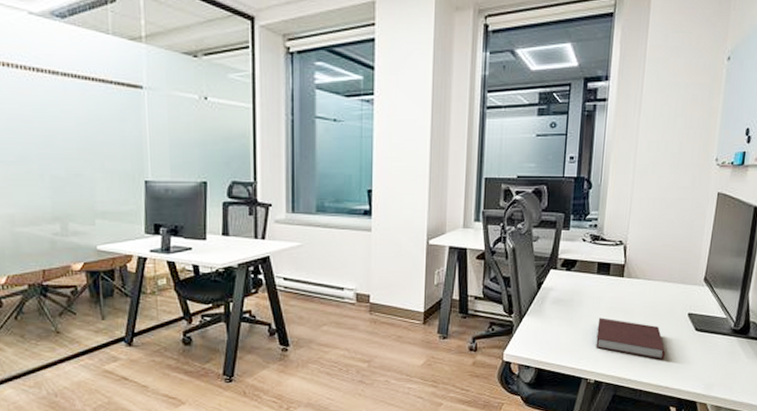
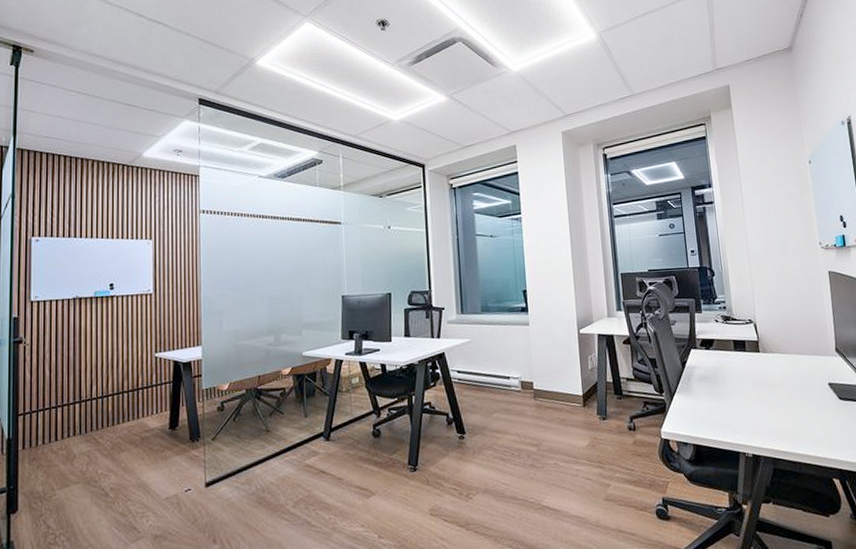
notebook: present [596,317,666,360] -> none [744,391,816,431]

